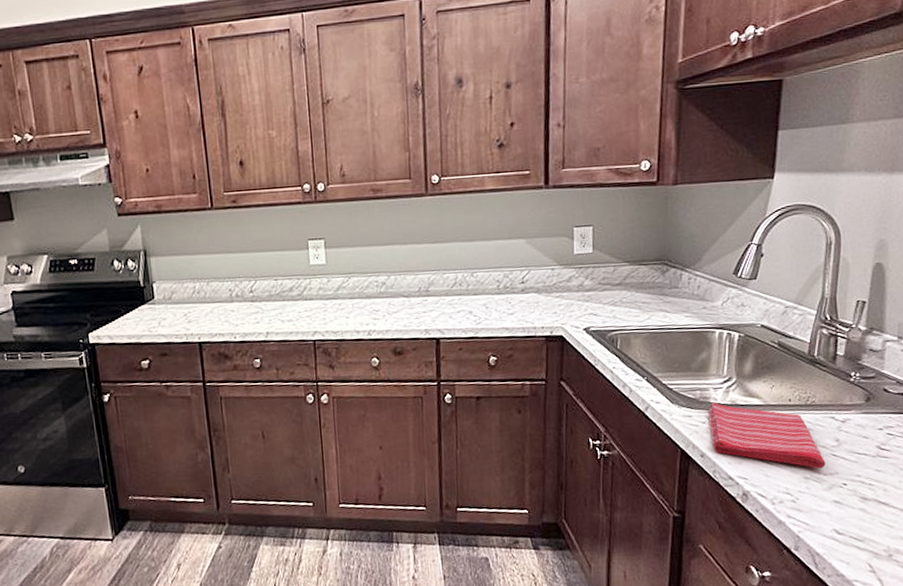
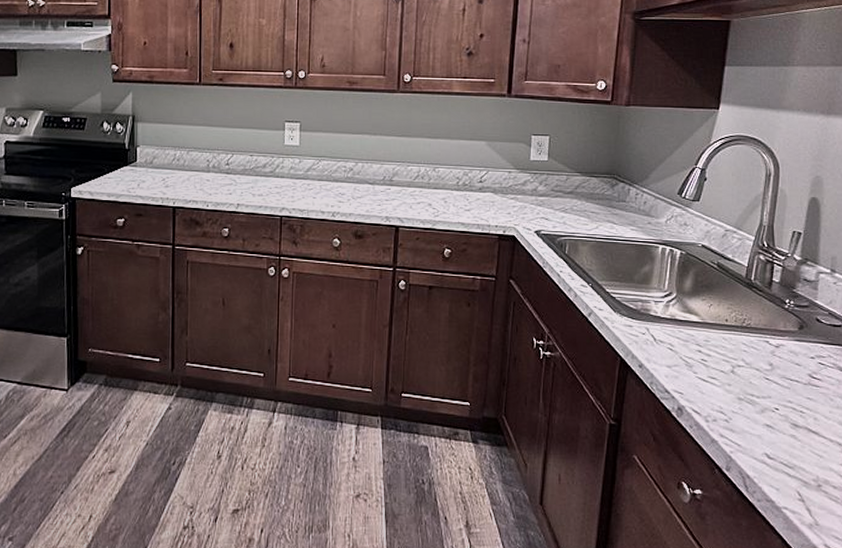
dish towel: present [708,402,826,469] -> none [648,315,759,391]

